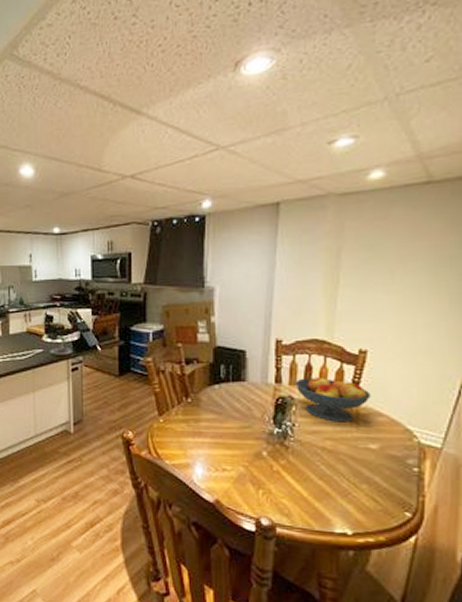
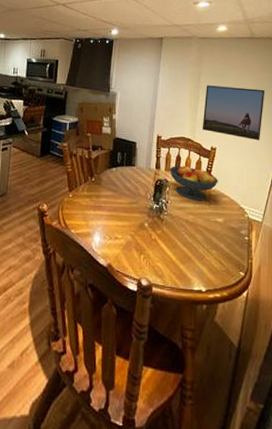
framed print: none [344,260,451,337] -> present [202,85,265,141]

